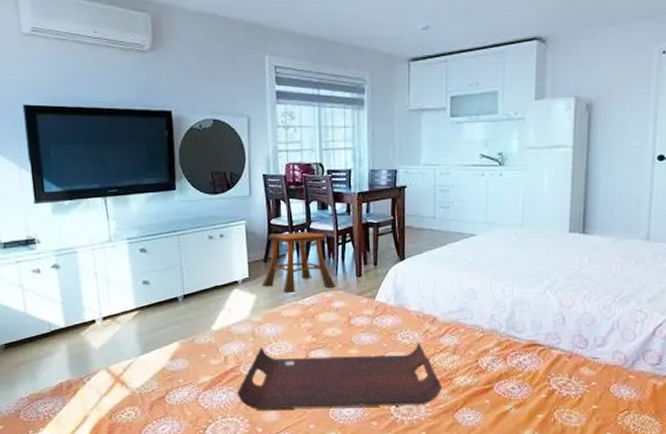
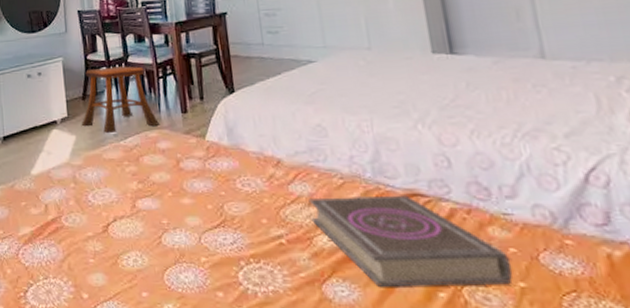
serving tray: present [236,343,443,410] -> none [59,192,301,272]
book: none [454,345,591,412] -> present [308,195,513,287]

